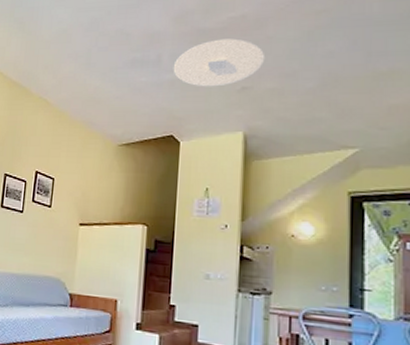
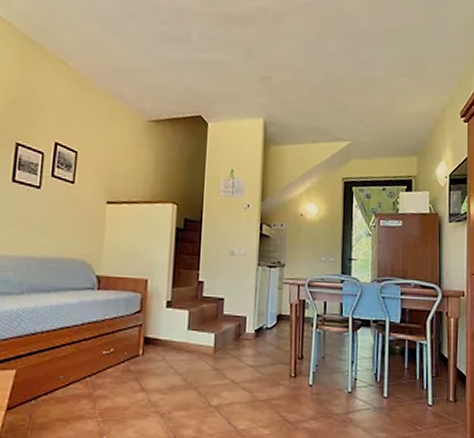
ceiling light: present [173,38,265,87] -> none [201,26,282,73]

